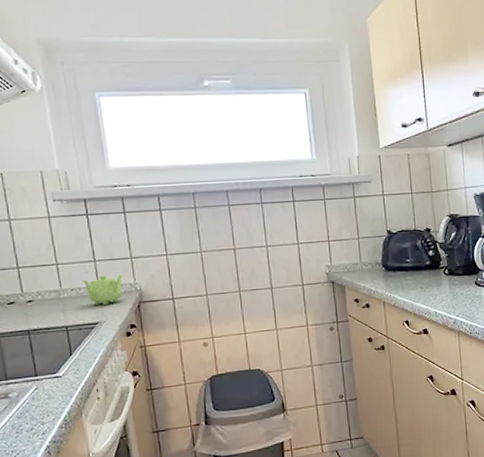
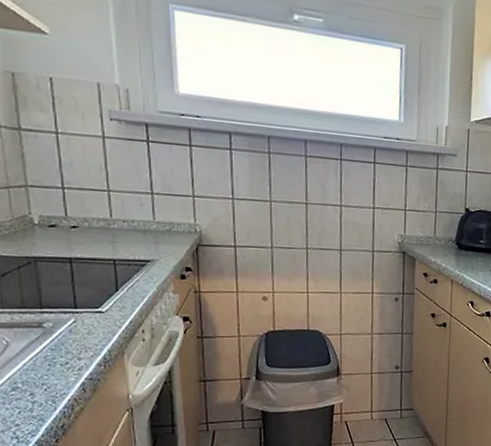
teapot: present [81,274,123,306] -> none [135,210,183,243]

